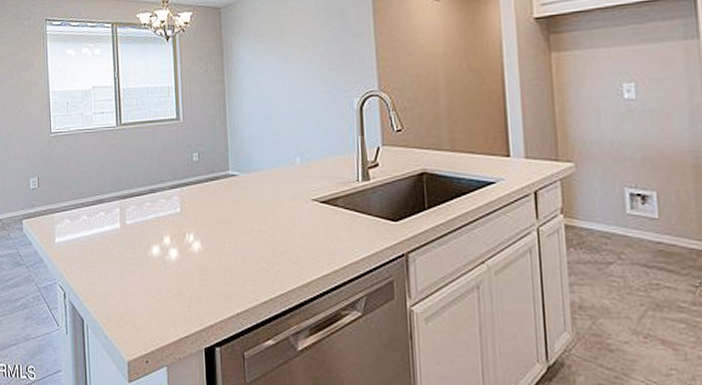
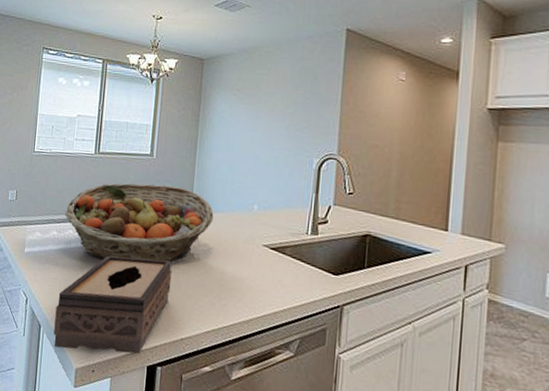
fruit basket: none [93,149,254,239] -> present [65,183,214,262]
tissue box: none [97,231,219,342] -> present [53,255,172,354]

